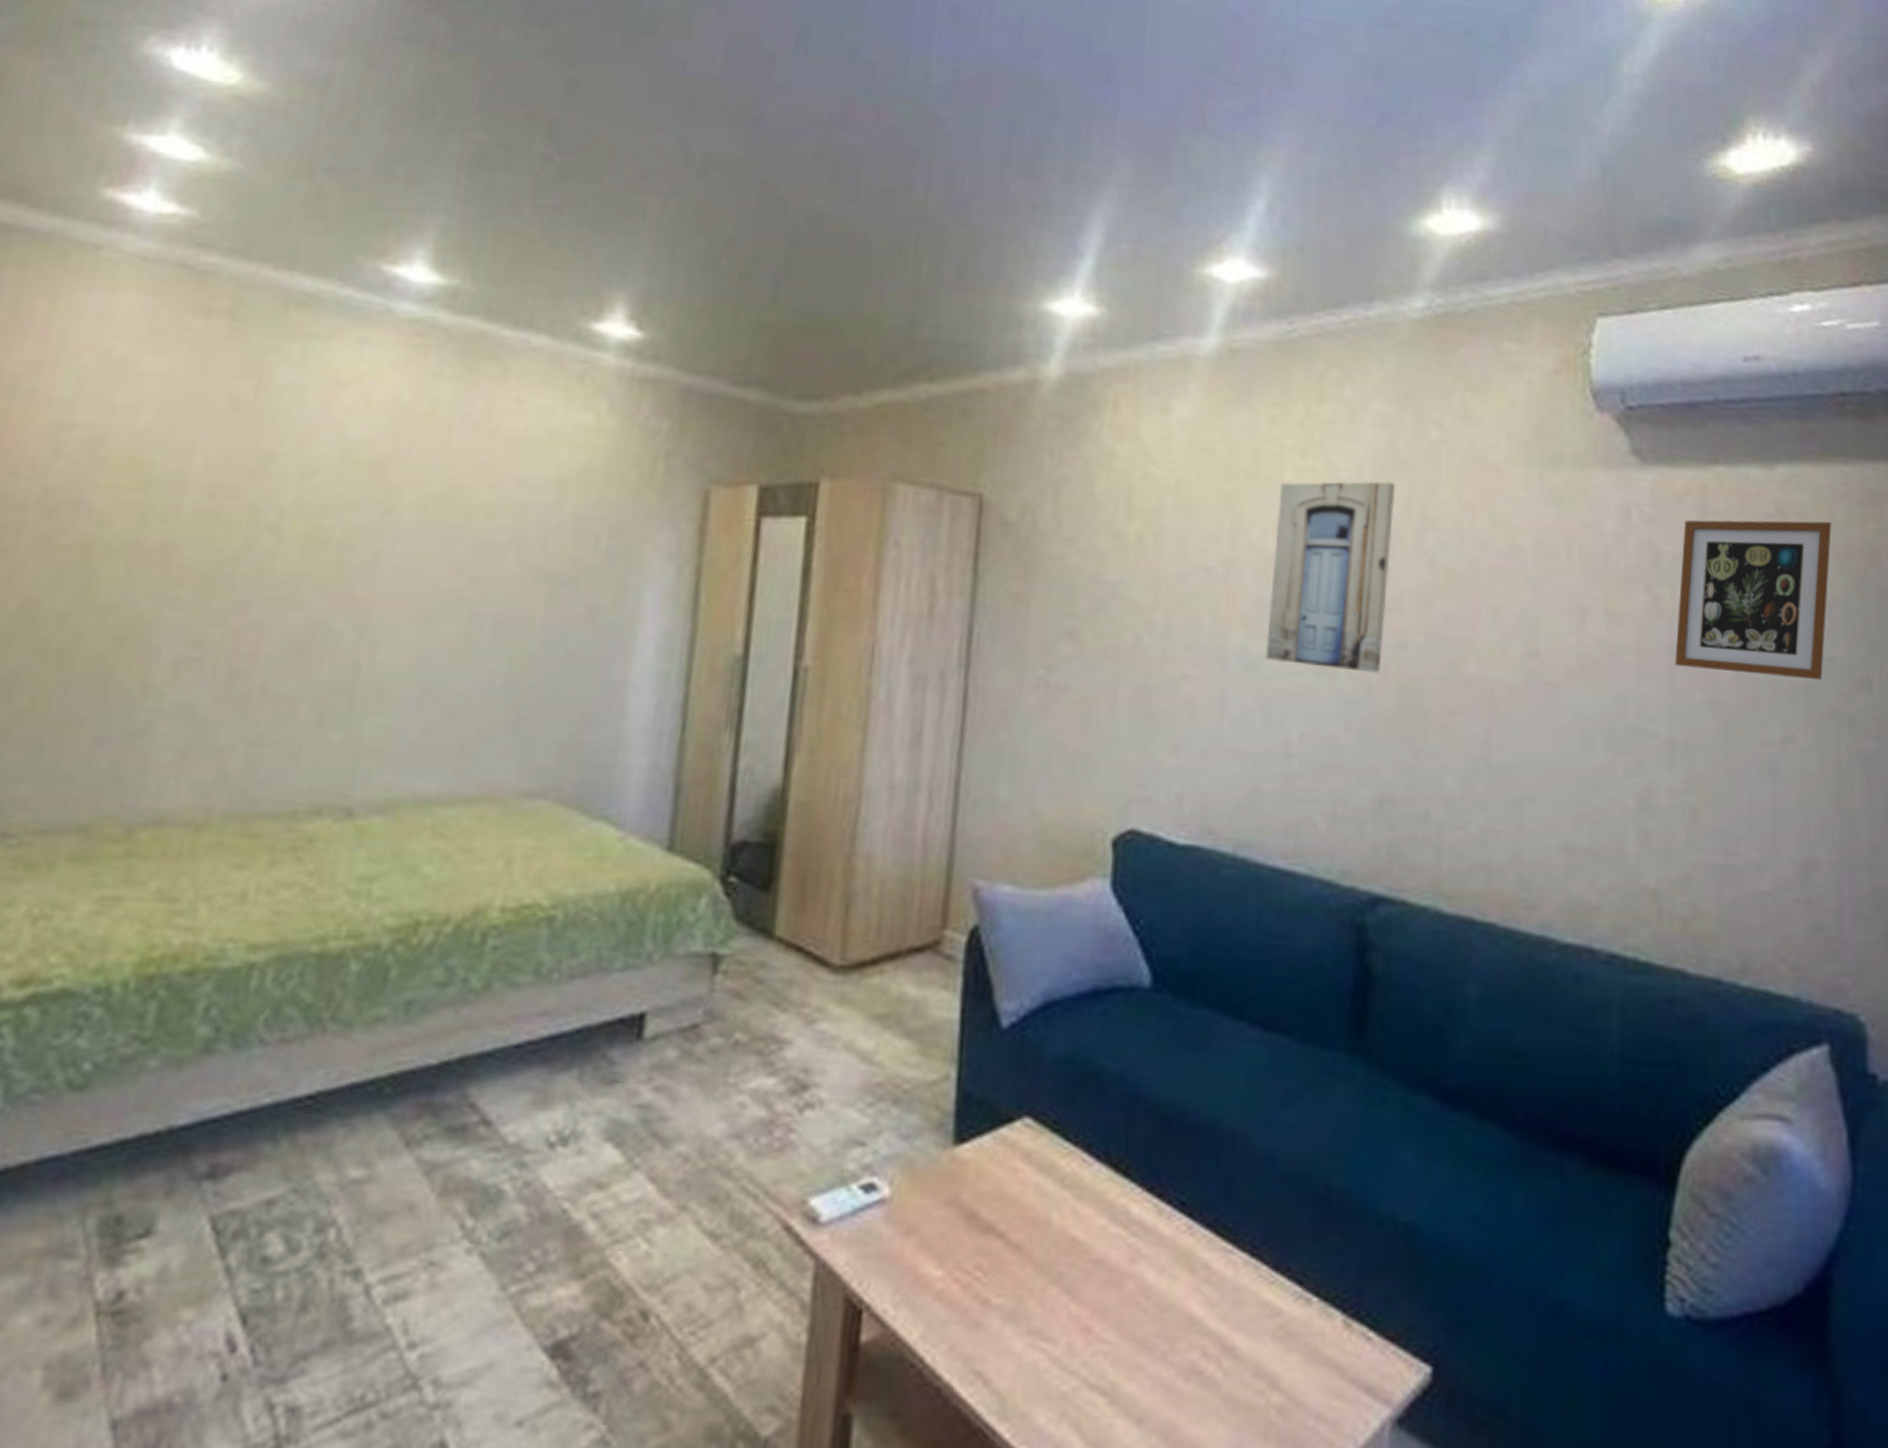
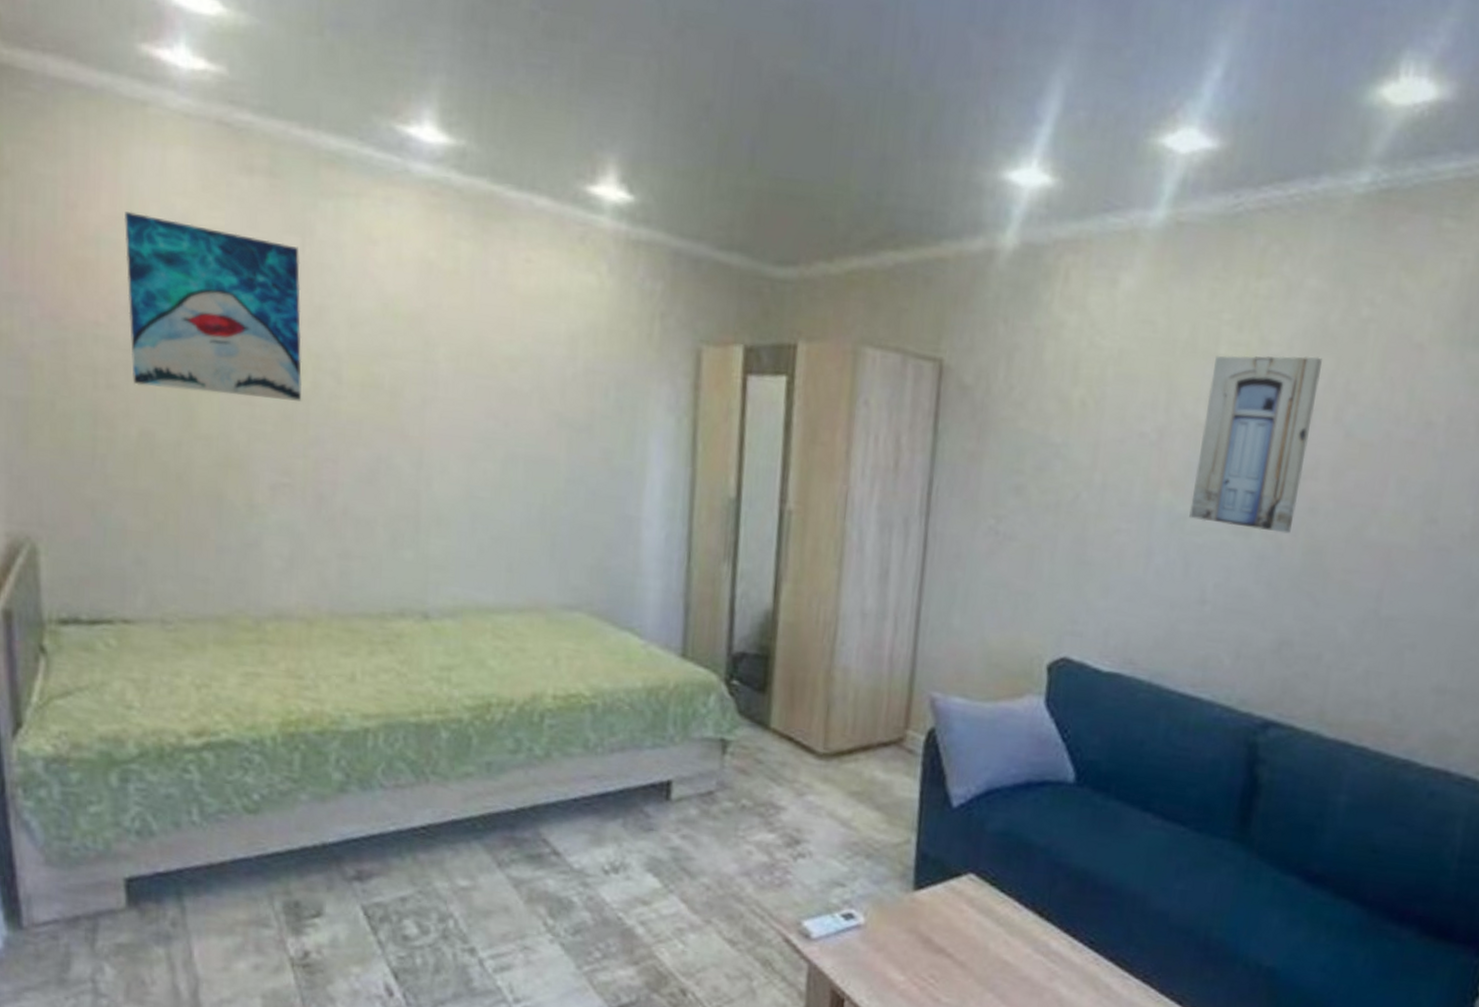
wall art: none [23,357,253,561] -> present [123,211,302,402]

